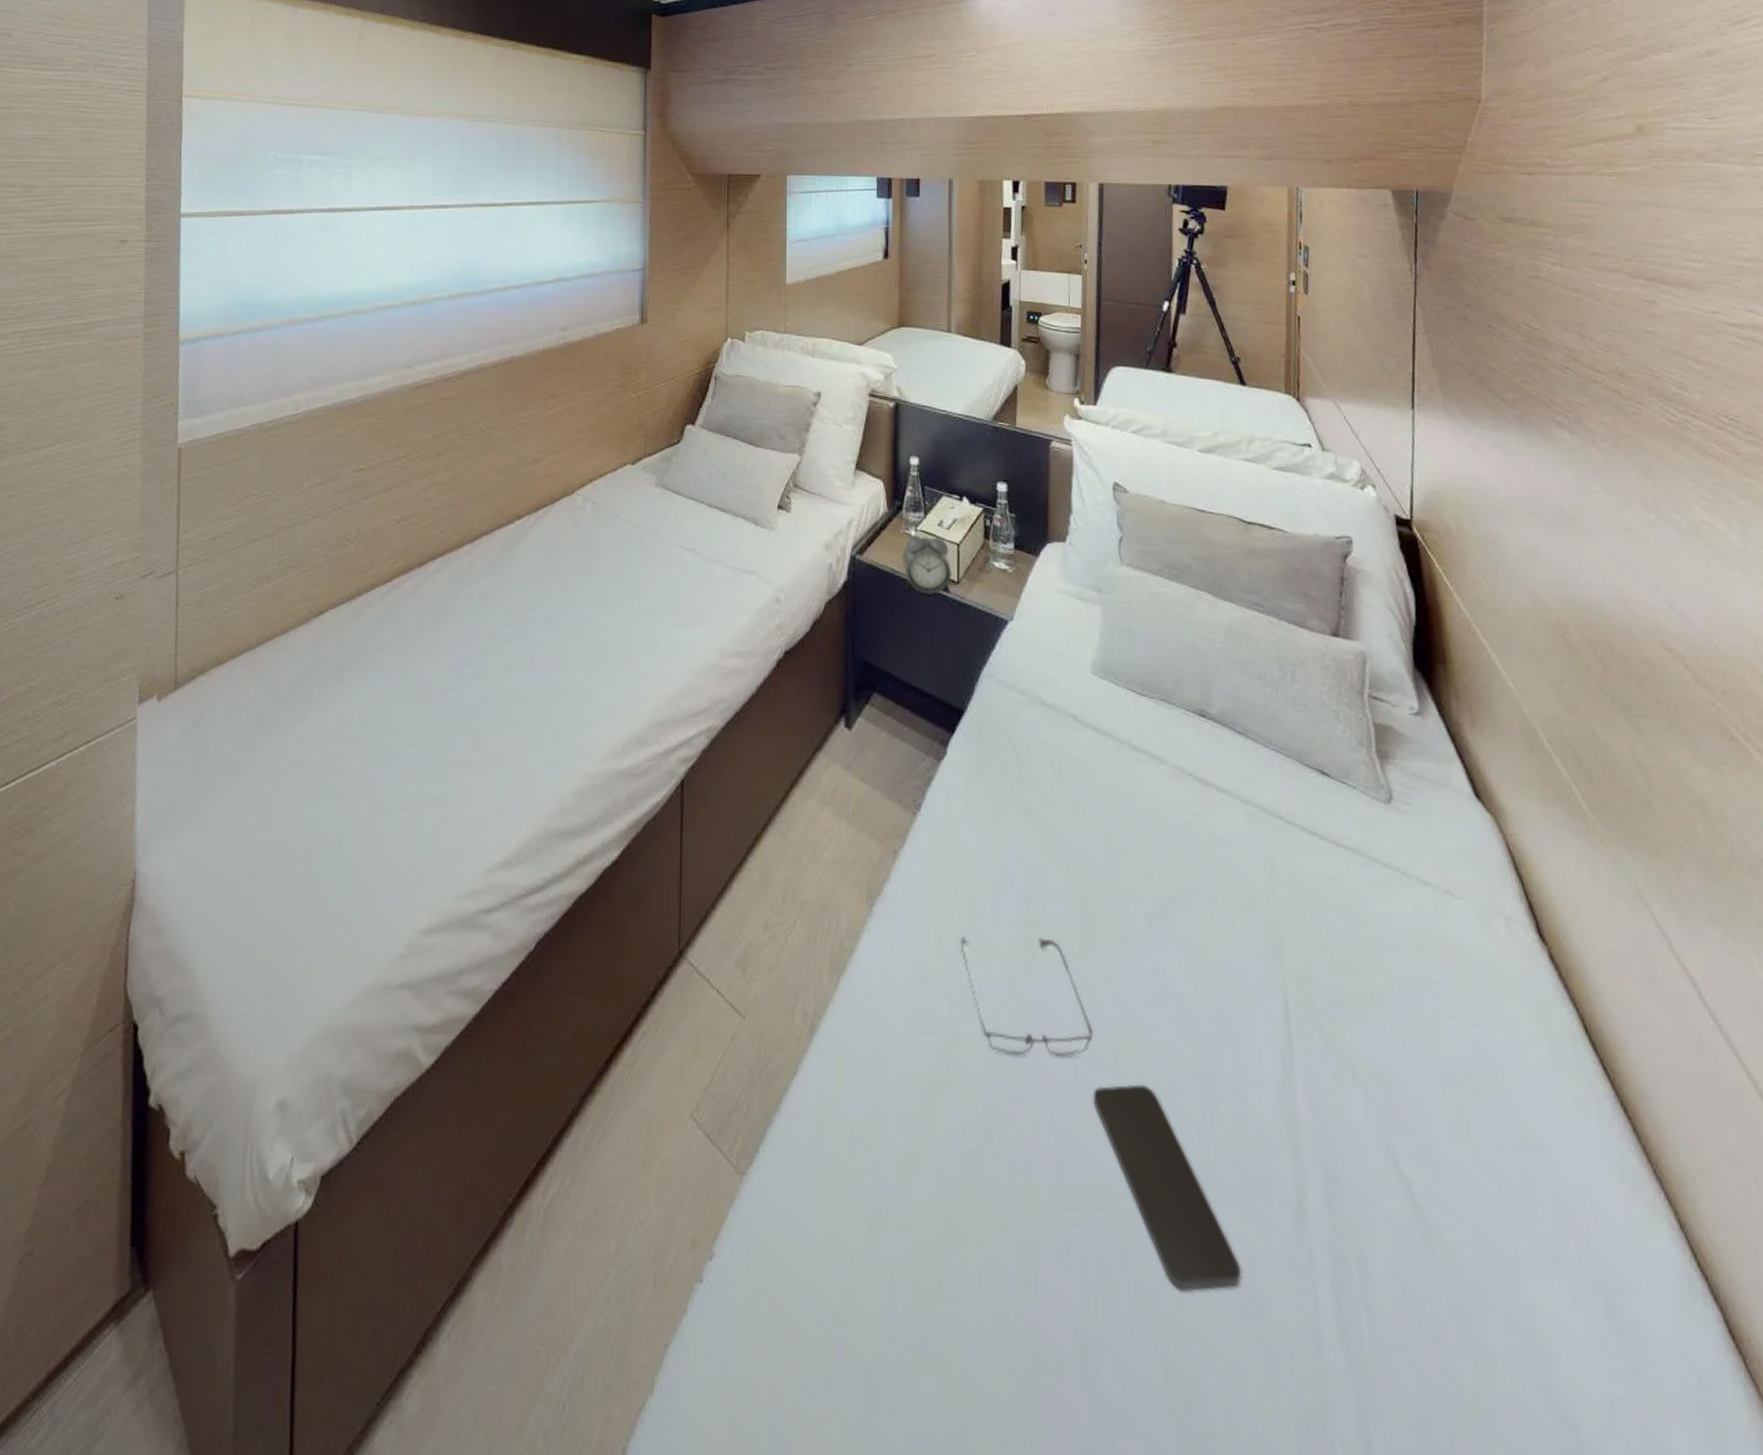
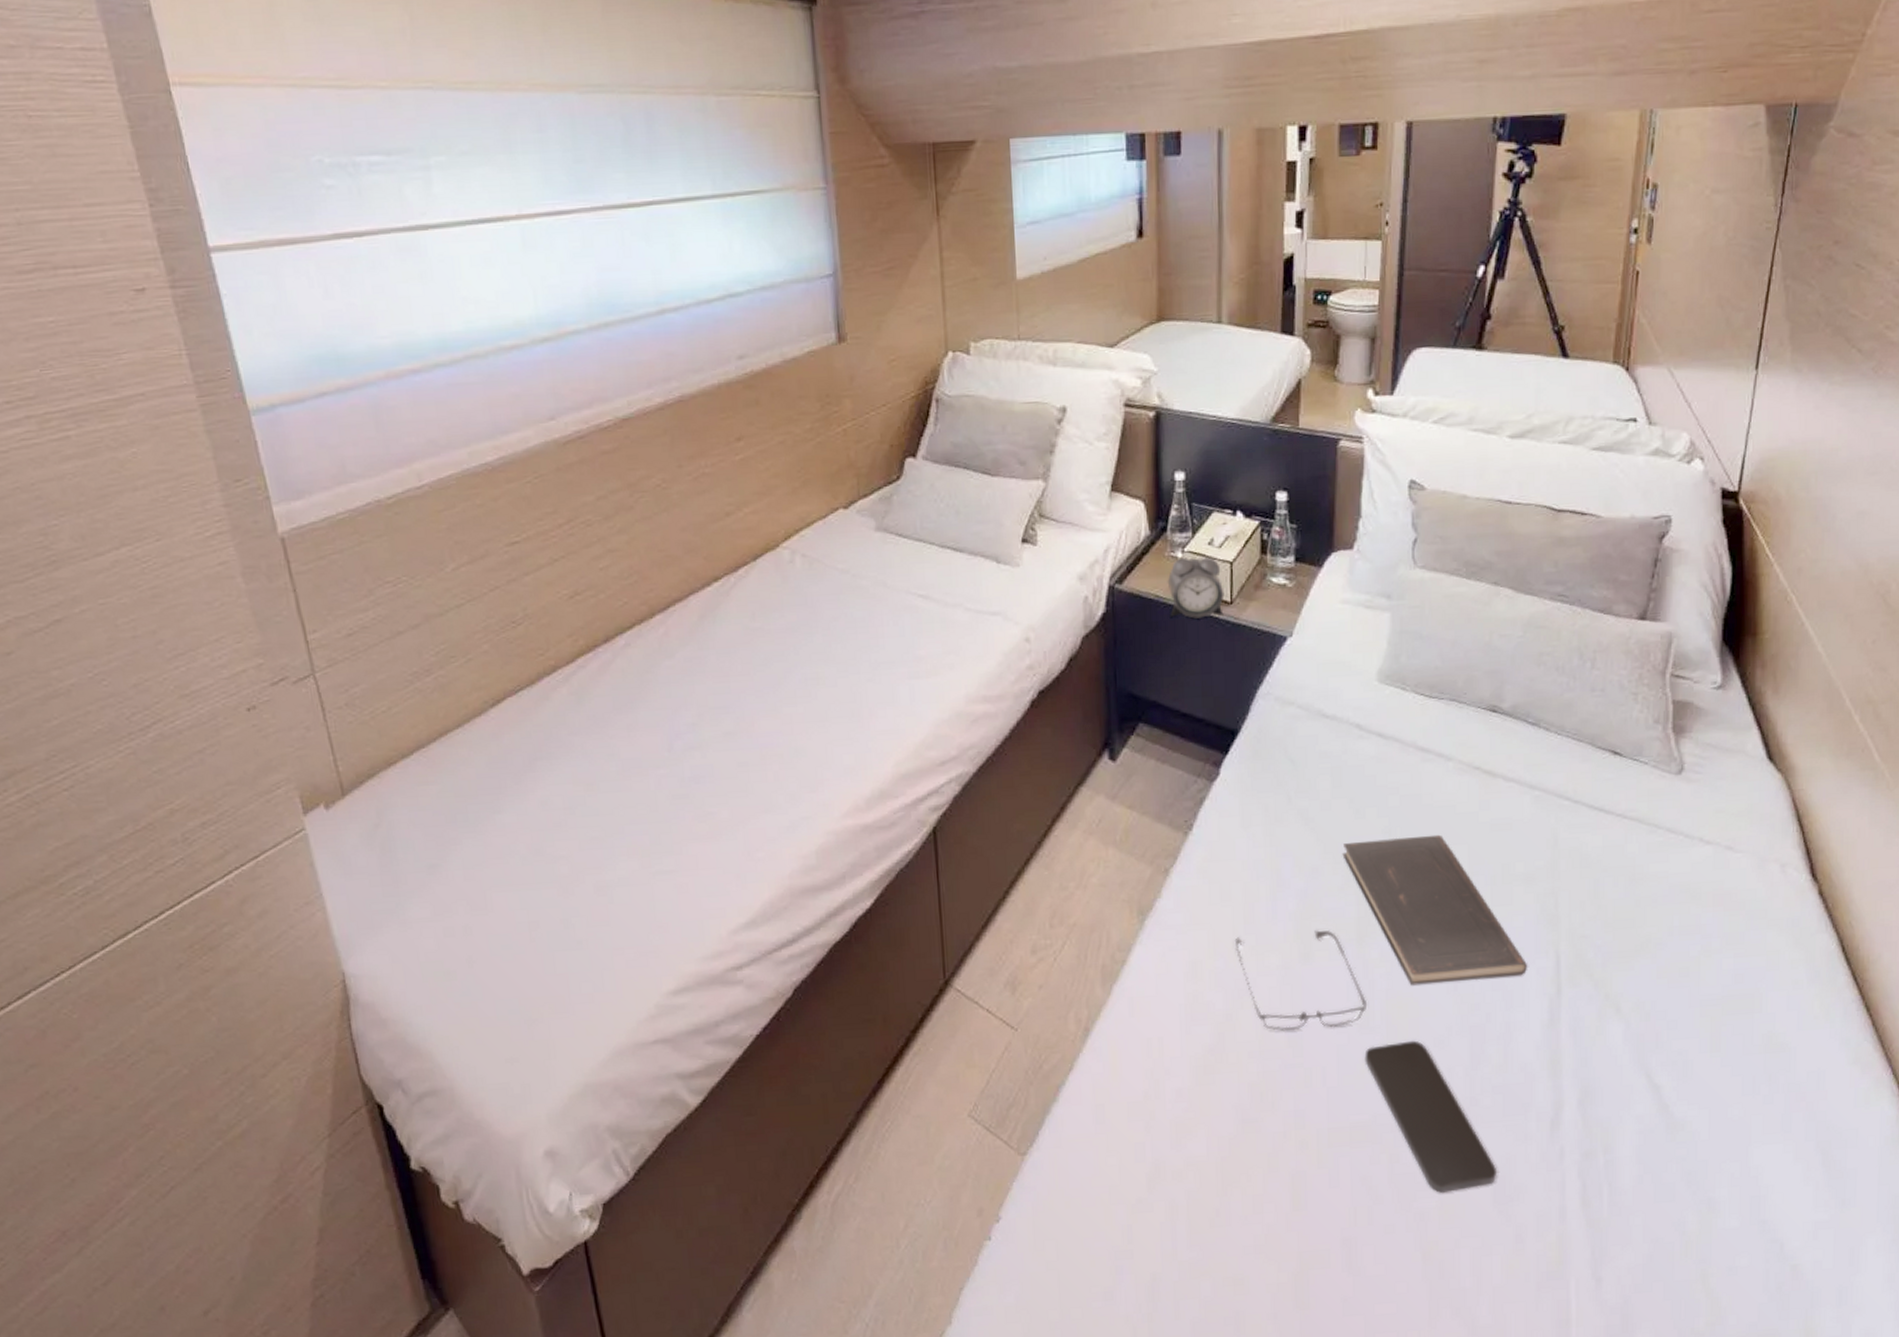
hardcover book: none [1064,842,1255,1019] -> present [1342,834,1527,986]

